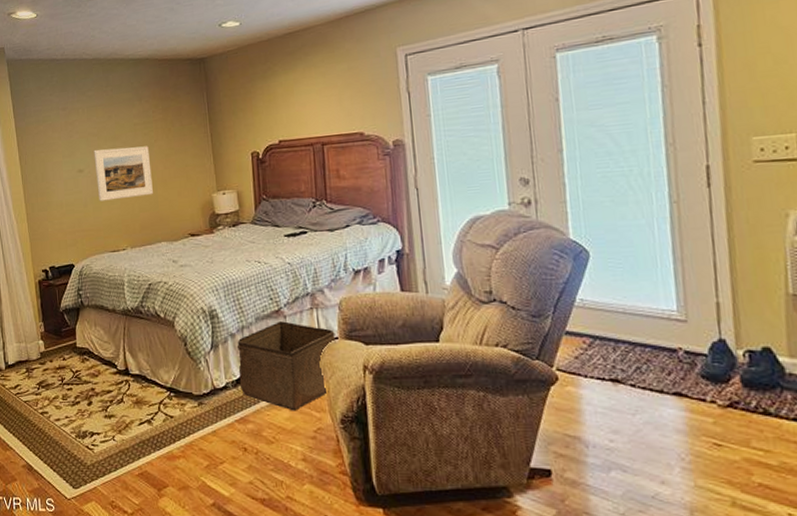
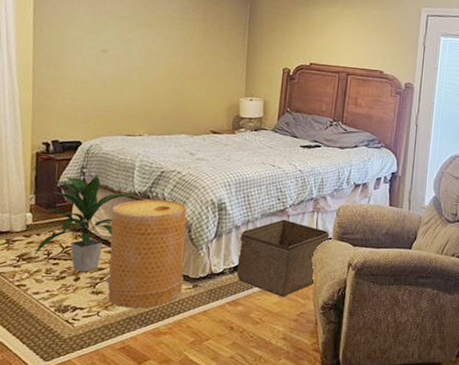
indoor plant: none [50,294,127,396] -> present [34,174,134,272]
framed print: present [94,146,153,201] -> none [121,33,183,89]
basket: none [109,313,189,432] -> present [108,199,187,309]

